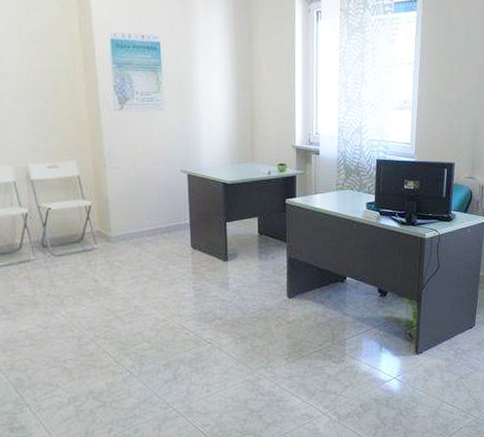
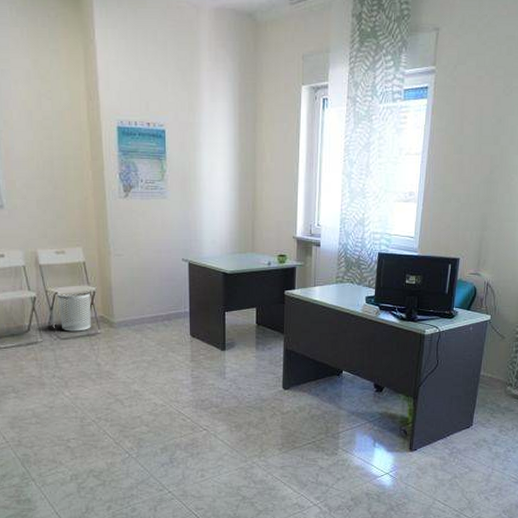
waste bin: none [50,205,87,248] -> present [57,291,91,332]

